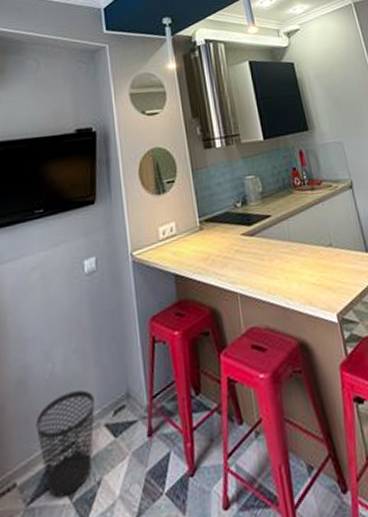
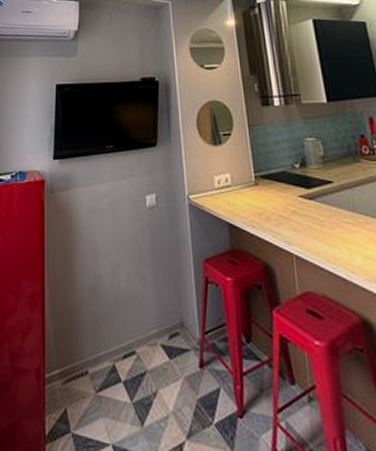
wastebasket: present [36,390,95,497] -> none [104,308,153,396]

